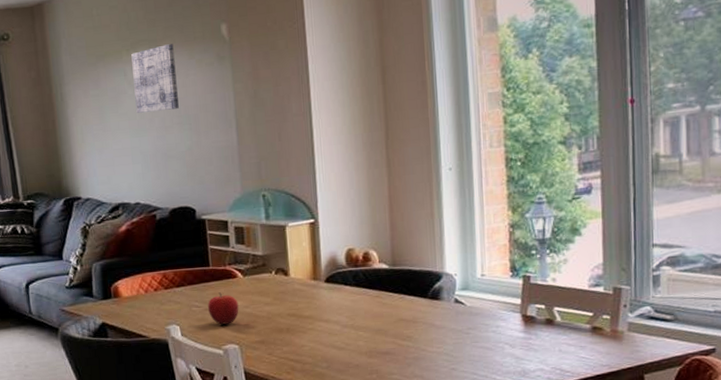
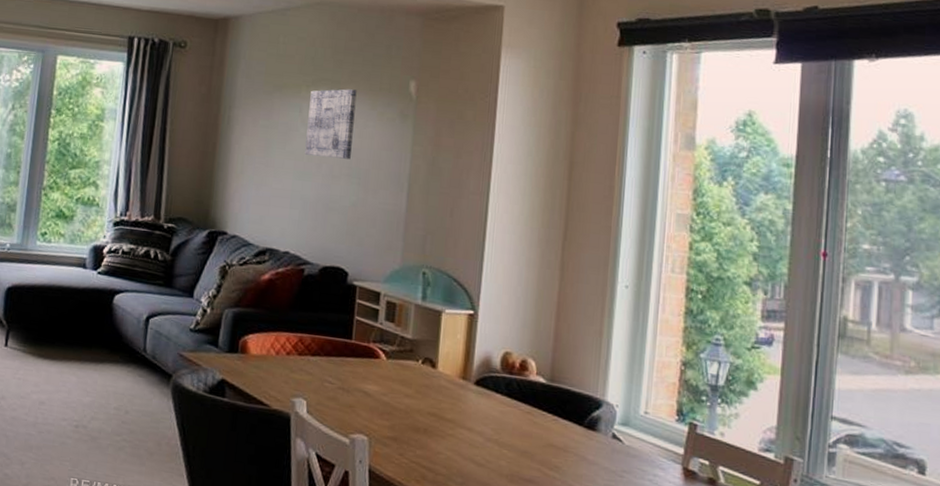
fruit: present [207,292,239,325] -> none [341,371,376,411]

